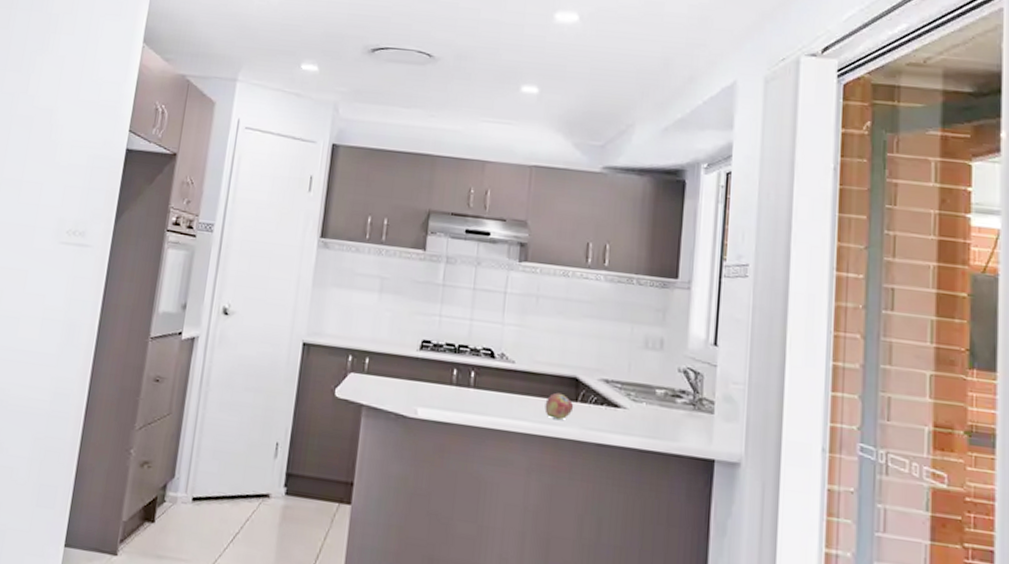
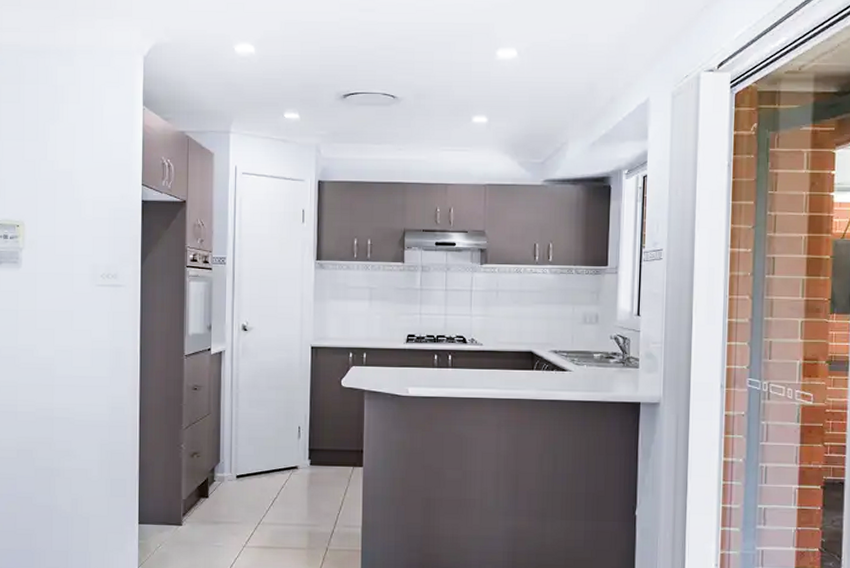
fruit: present [544,392,574,421] -> none [508,364,531,386]

